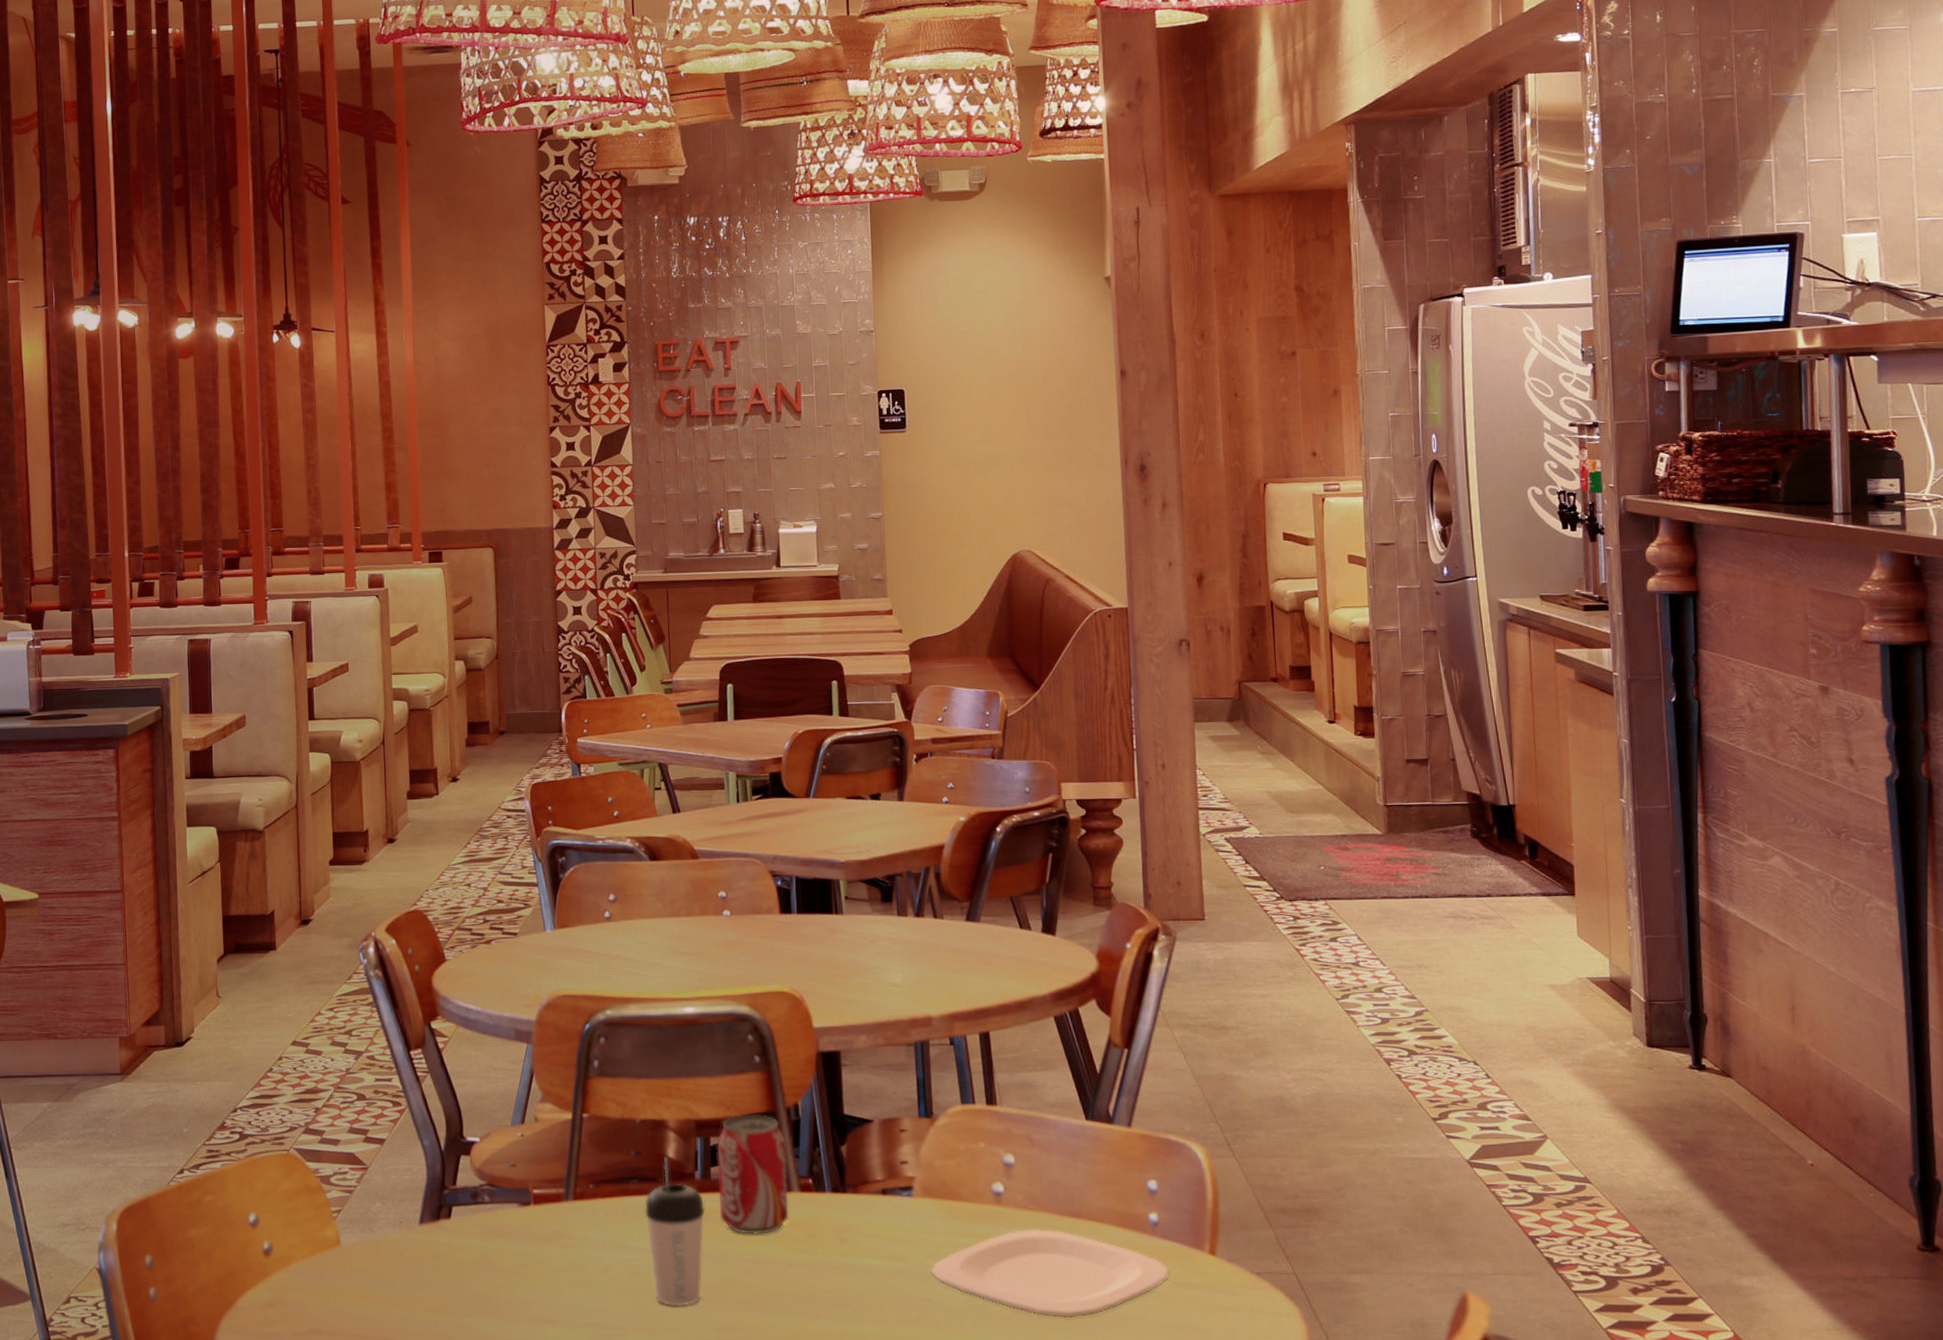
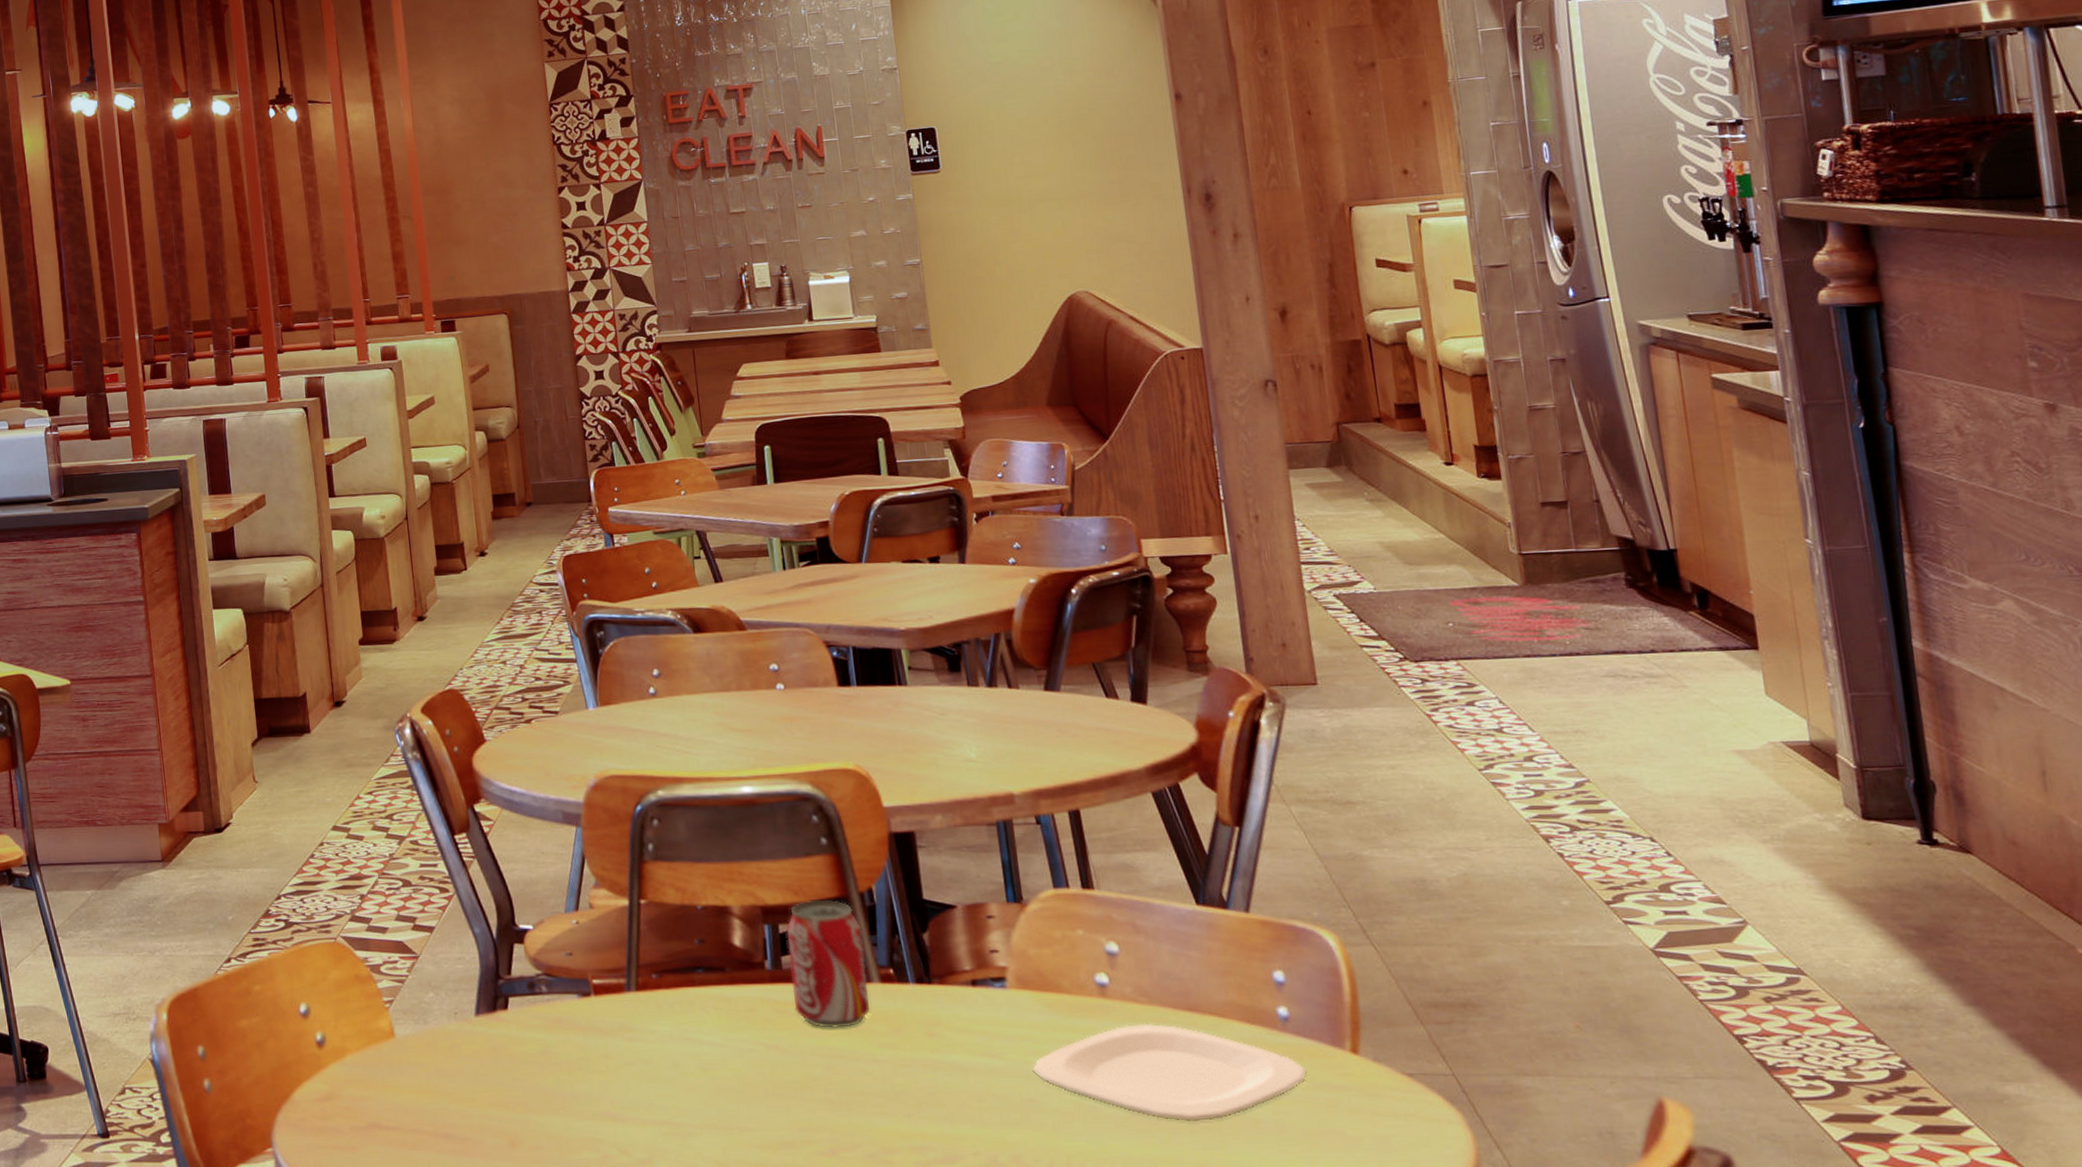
beverage cup: present [645,1157,706,1307] -> none [712,945,780,1105]

